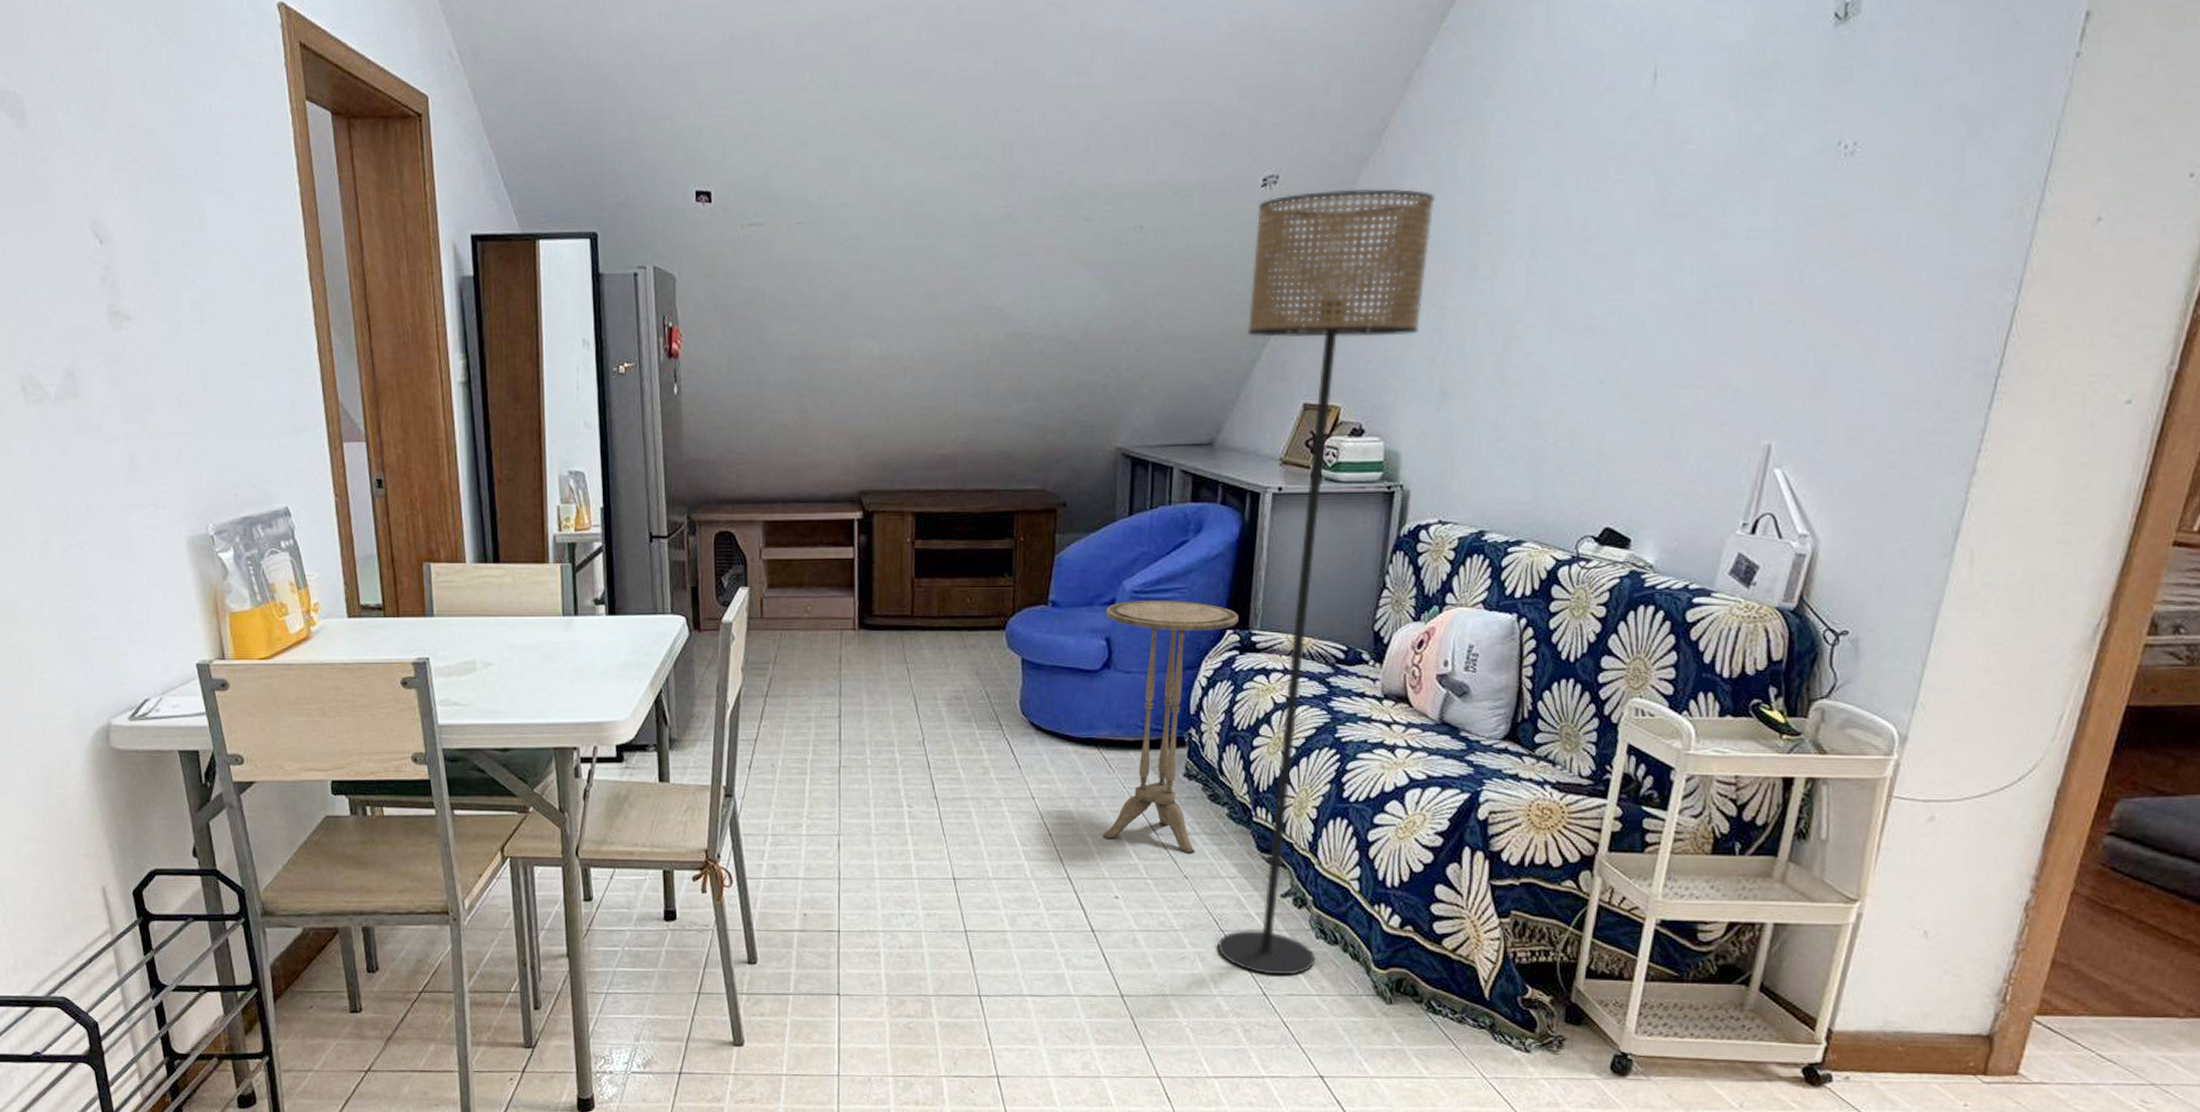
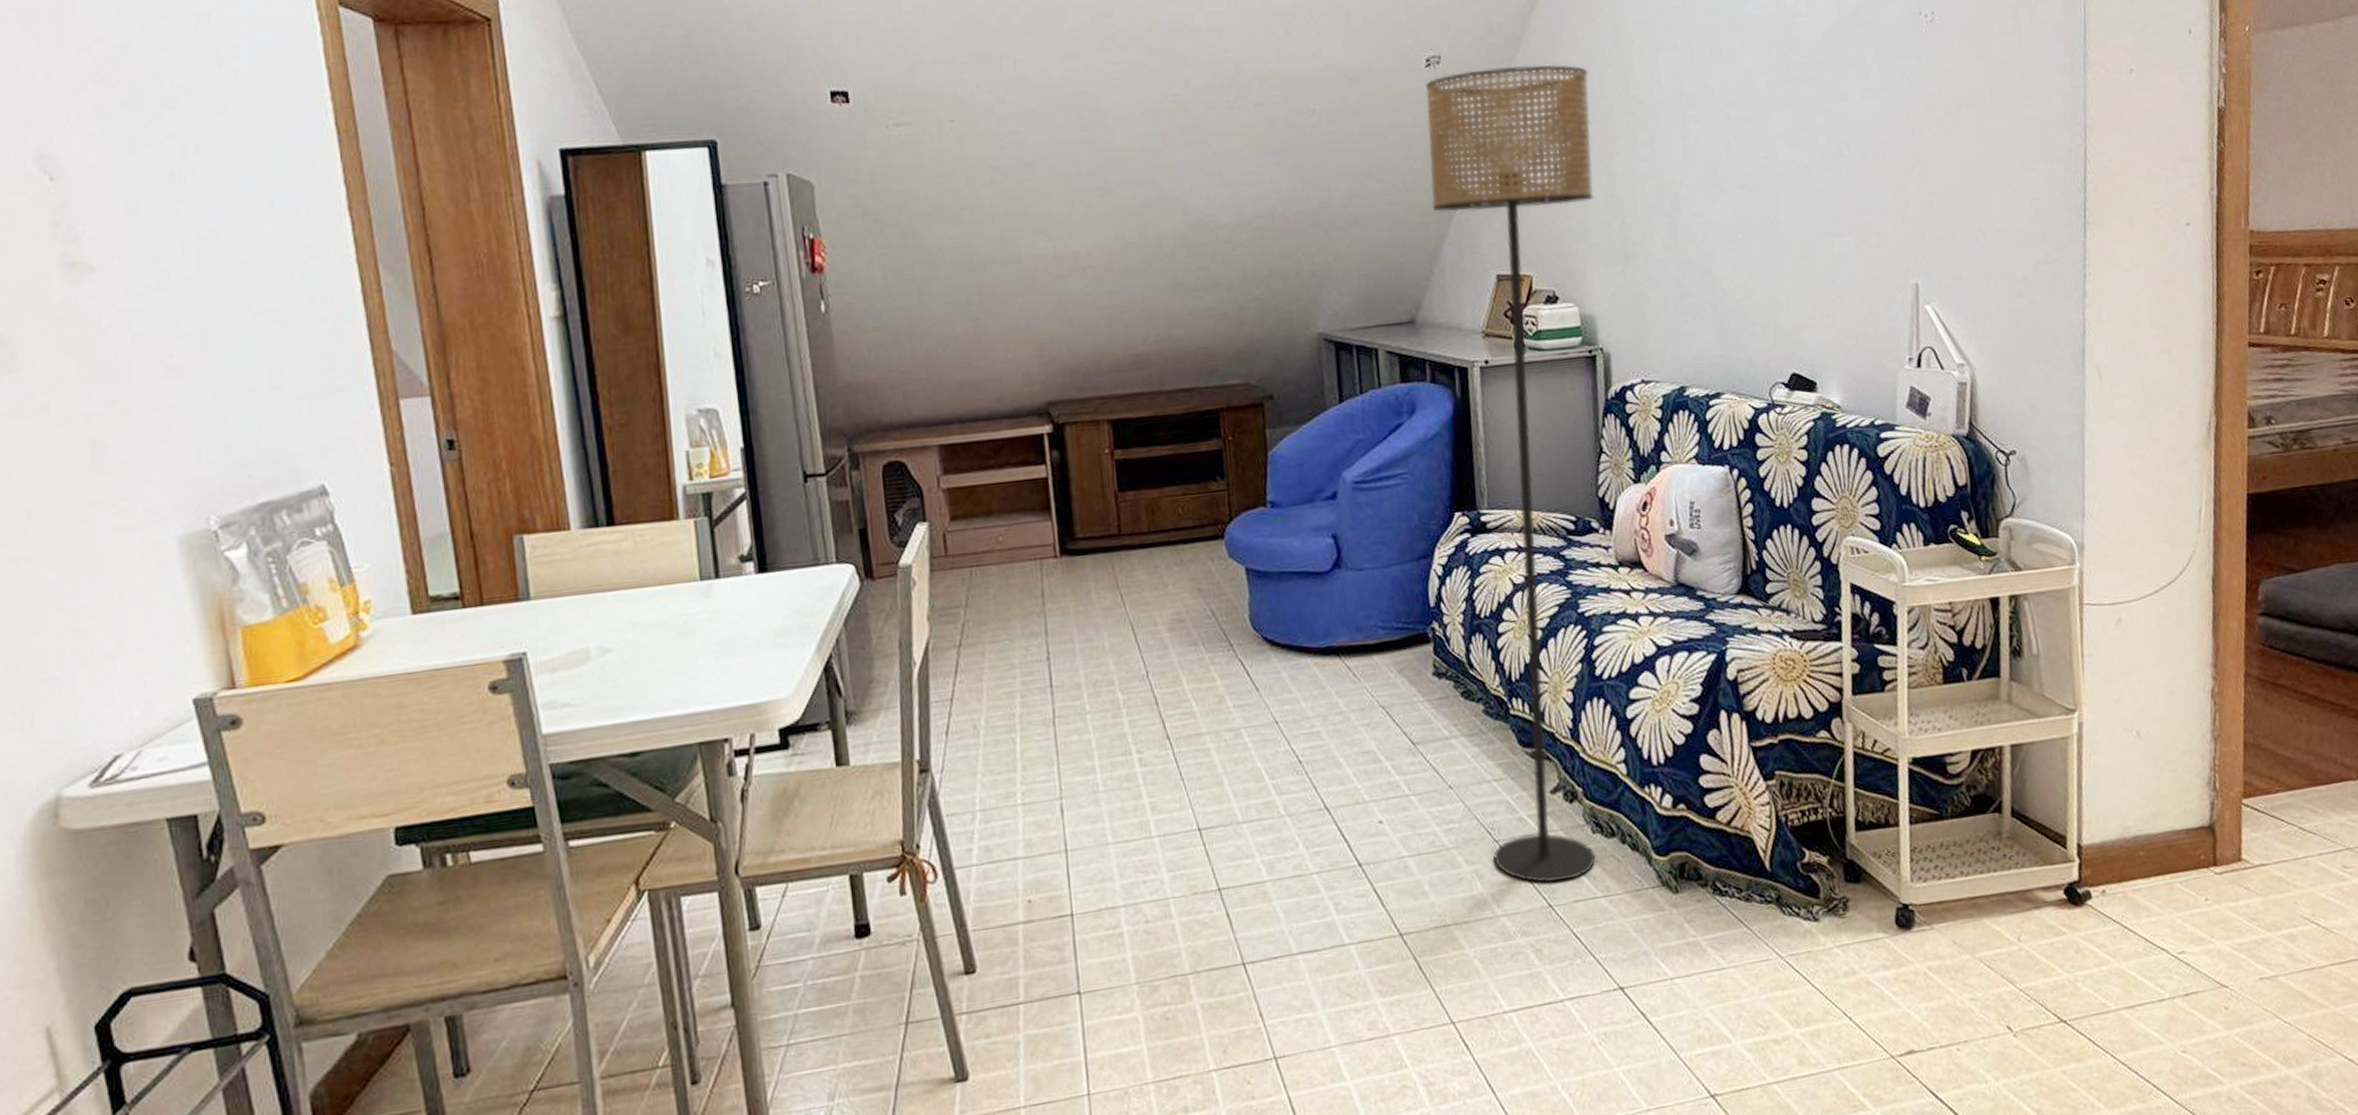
side table: present [1103,600,1239,853] -> none [1328,487,1466,761]

